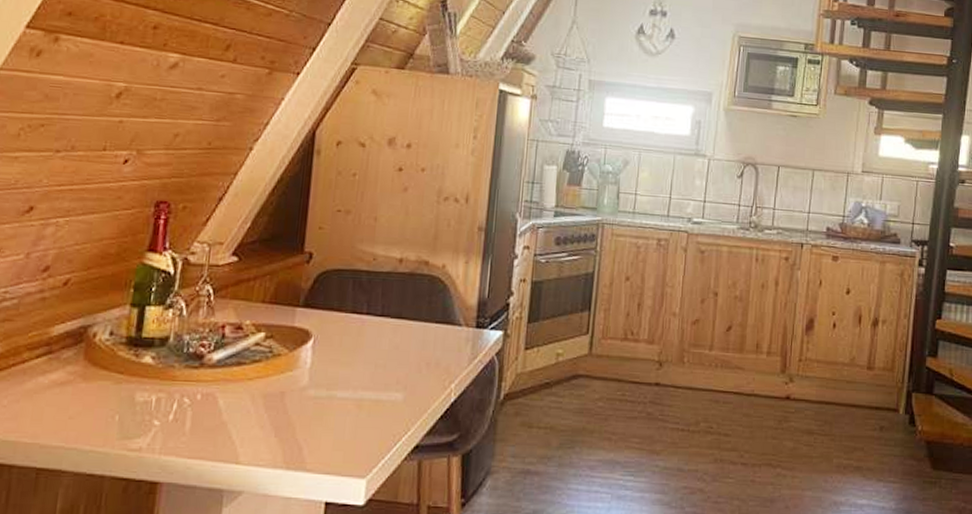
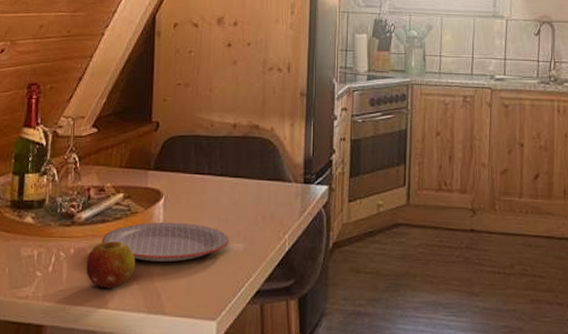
fruit: none [214,387,276,441] -> present [86,241,136,289]
plate: none [235,366,387,412] -> present [101,222,229,262]

